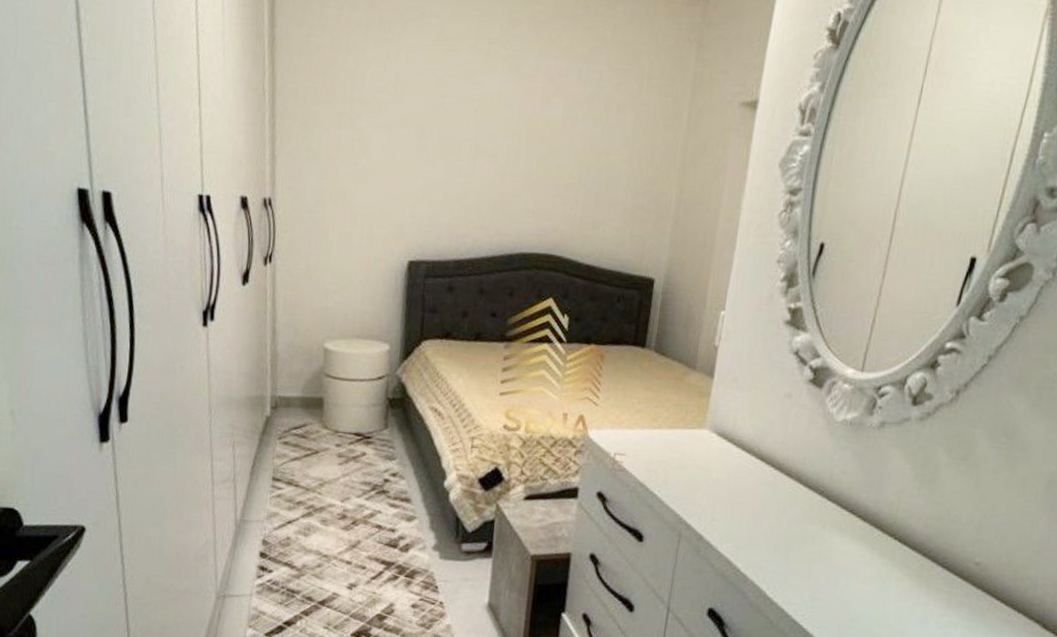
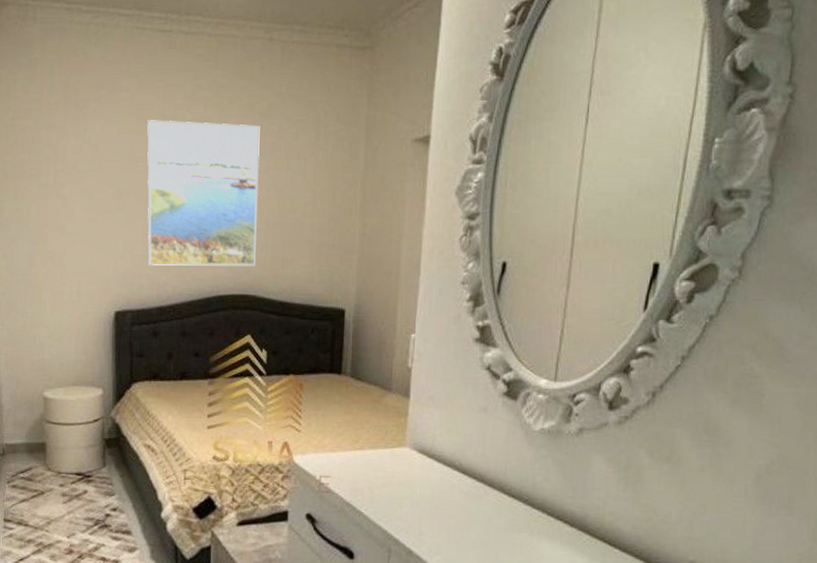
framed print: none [448,52,580,225] -> present [147,120,260,266]

